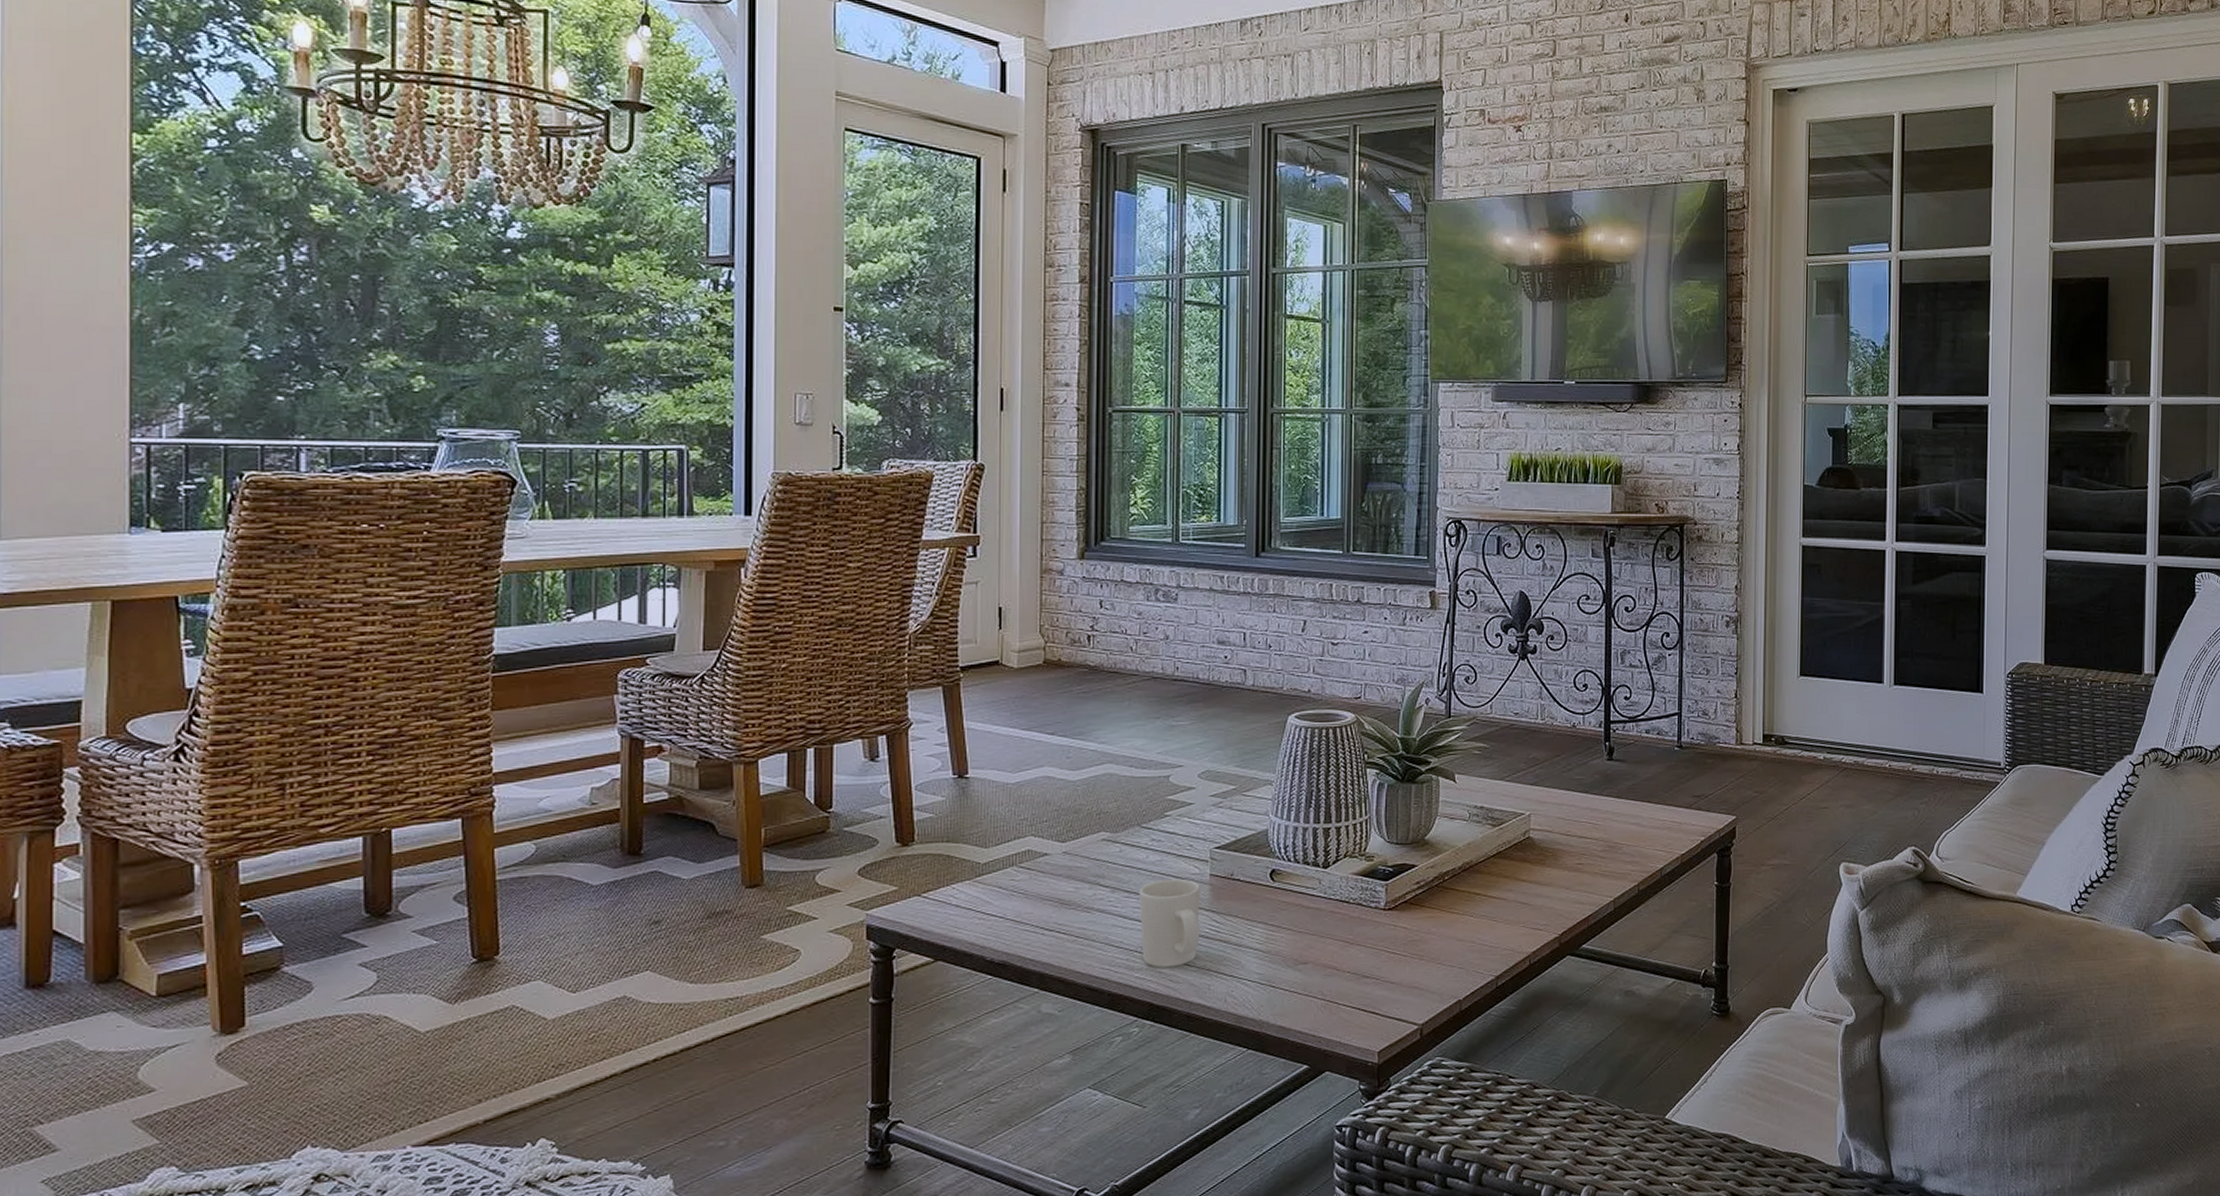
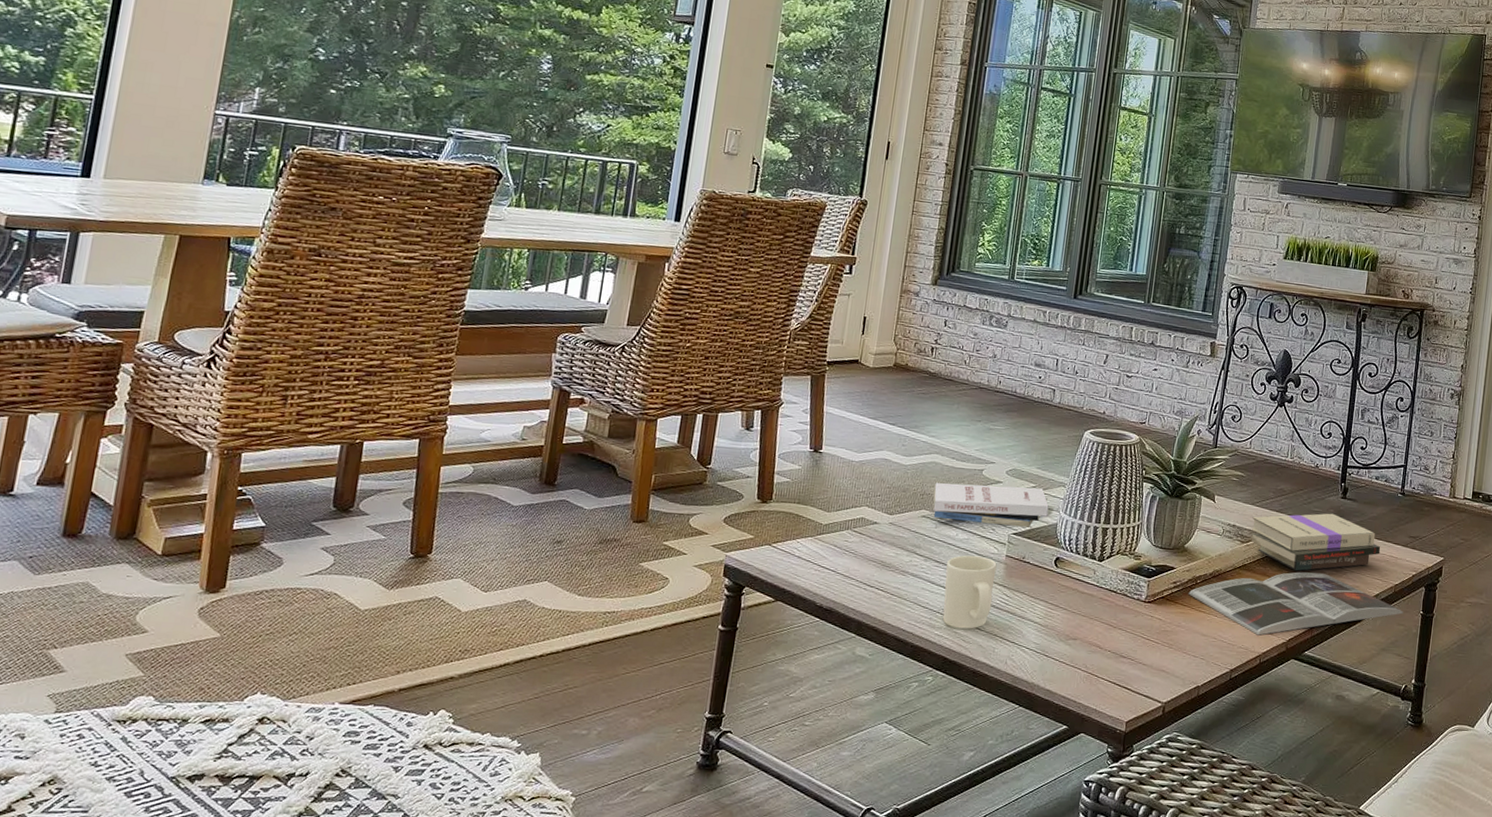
books: none [1113,790,1255,840] -> present [933,482,1049,528]
magazine: none [1435,851,1695,933] -> present [1188,572,1404,636]
books: none [1502,779,1660,853] -> present [1251,513,1381,572]

